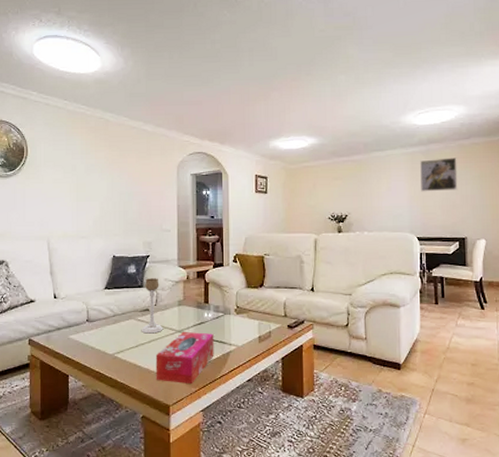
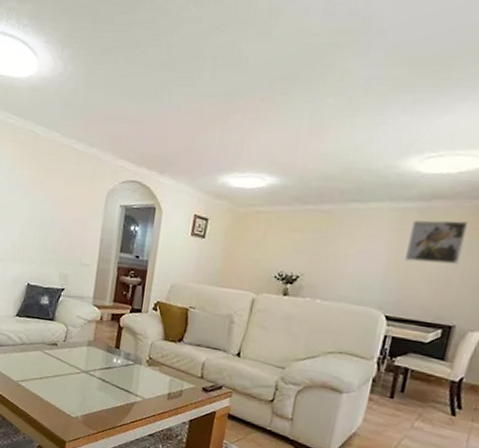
candle holder: present [141,278,163,334] -> none [47,312,71,369]
tissue box: present [155,331,214,383] -> none [55,372,121,426]

